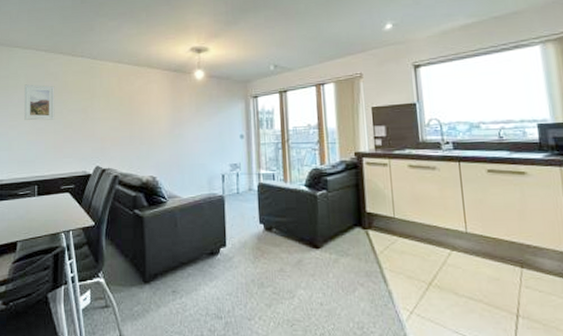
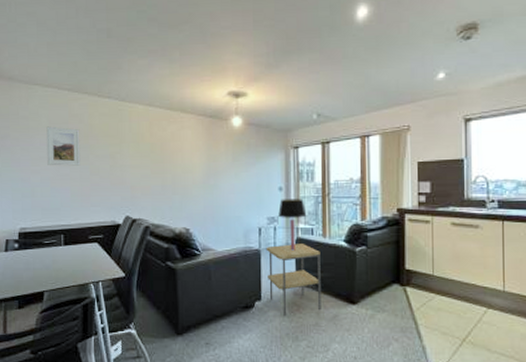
side table: none [229,189,285,262] -> present [266,244,321,316]
table lamp: none [240,145,267,196] -> present [278,199,306,251]

